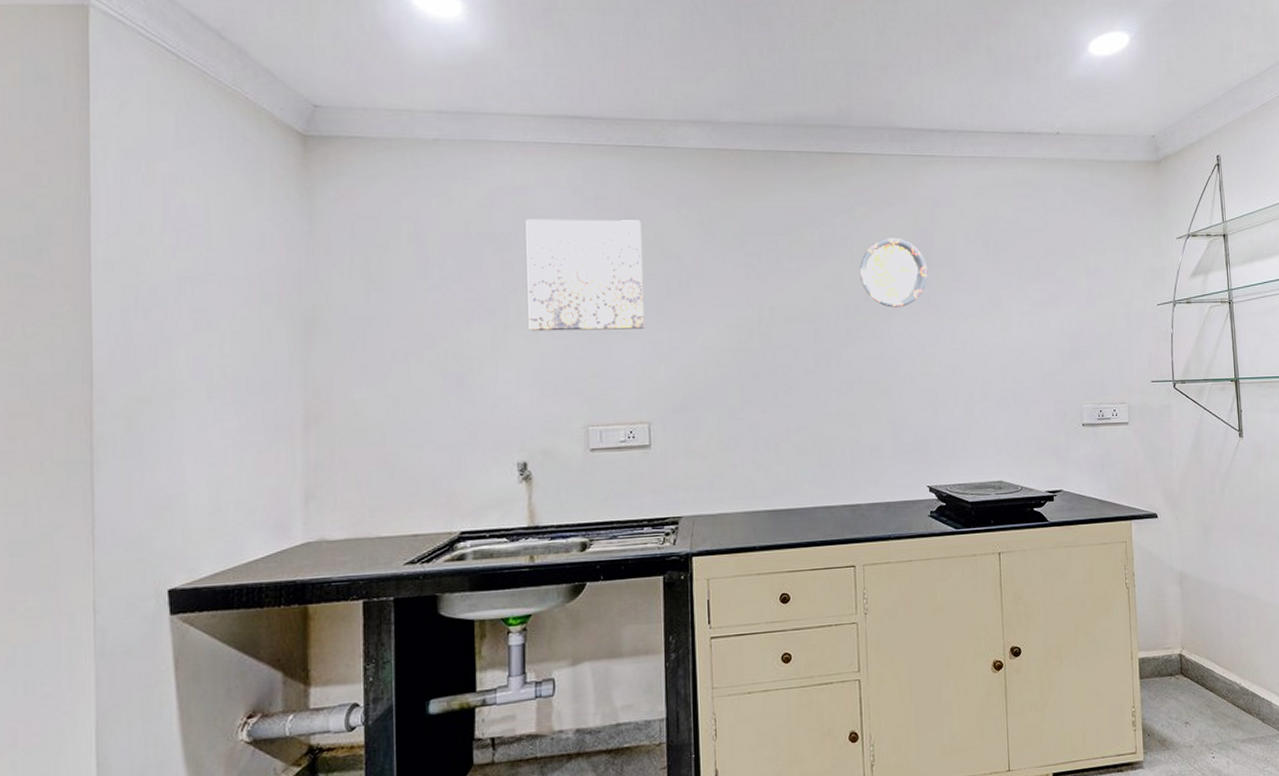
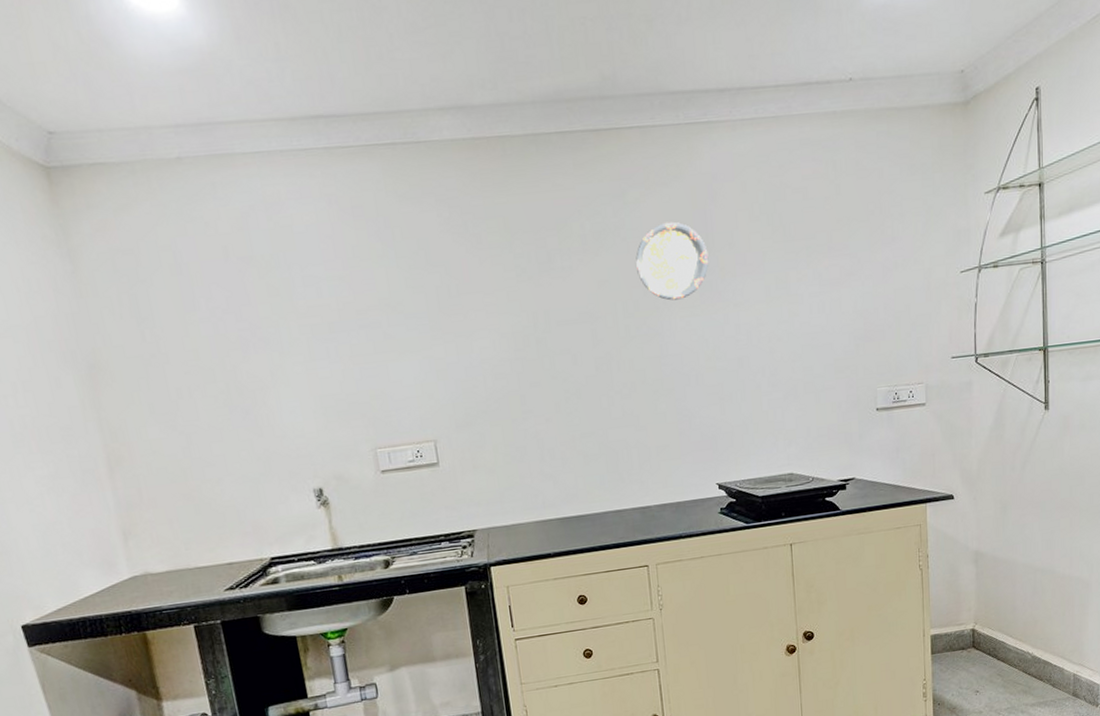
wall art: present [526,219,644,332] -> none [284,228,419,358]

